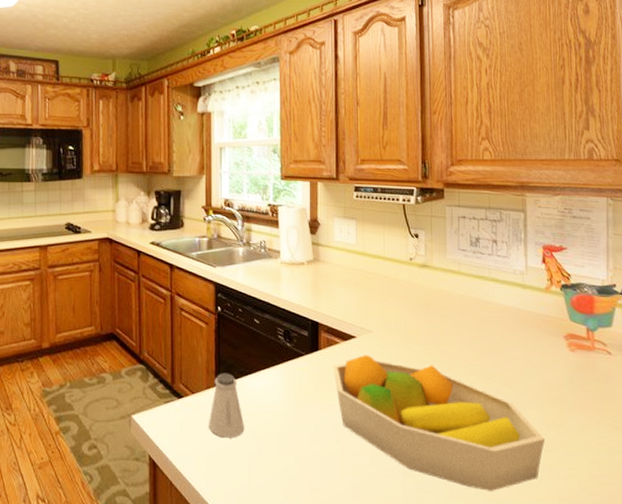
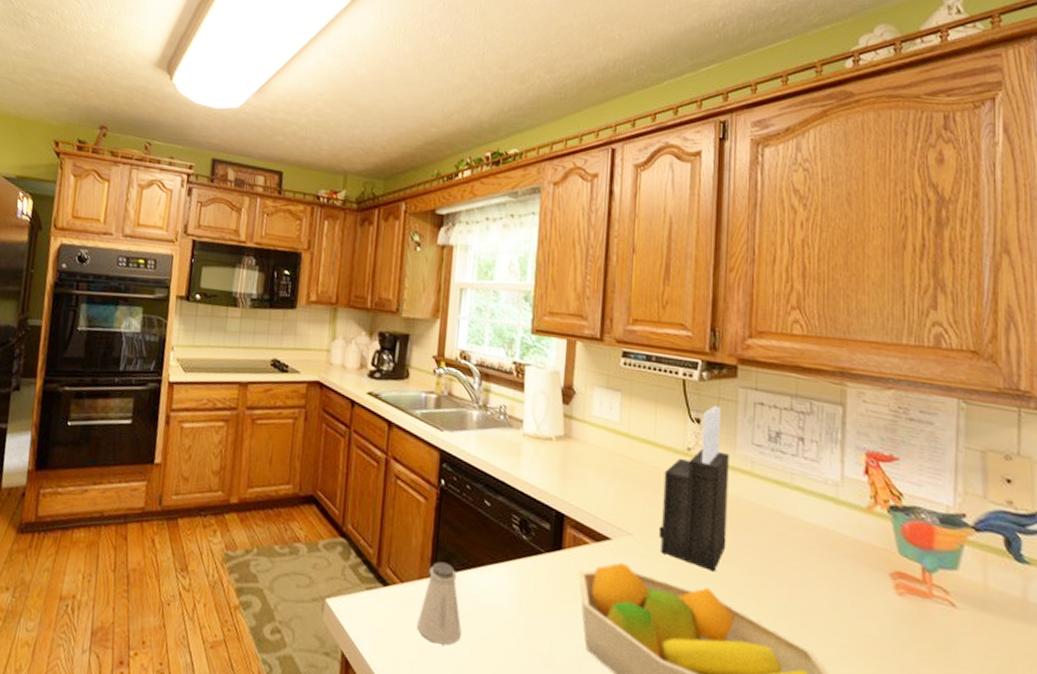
knife block: none [392,223,444,352] -> present [658,405,729,572]

